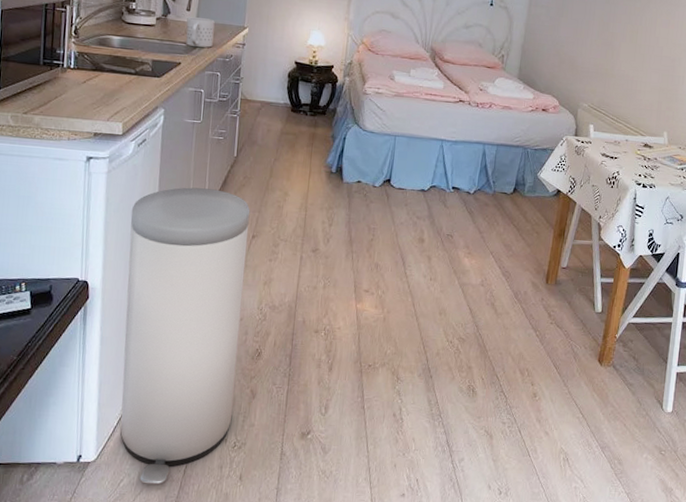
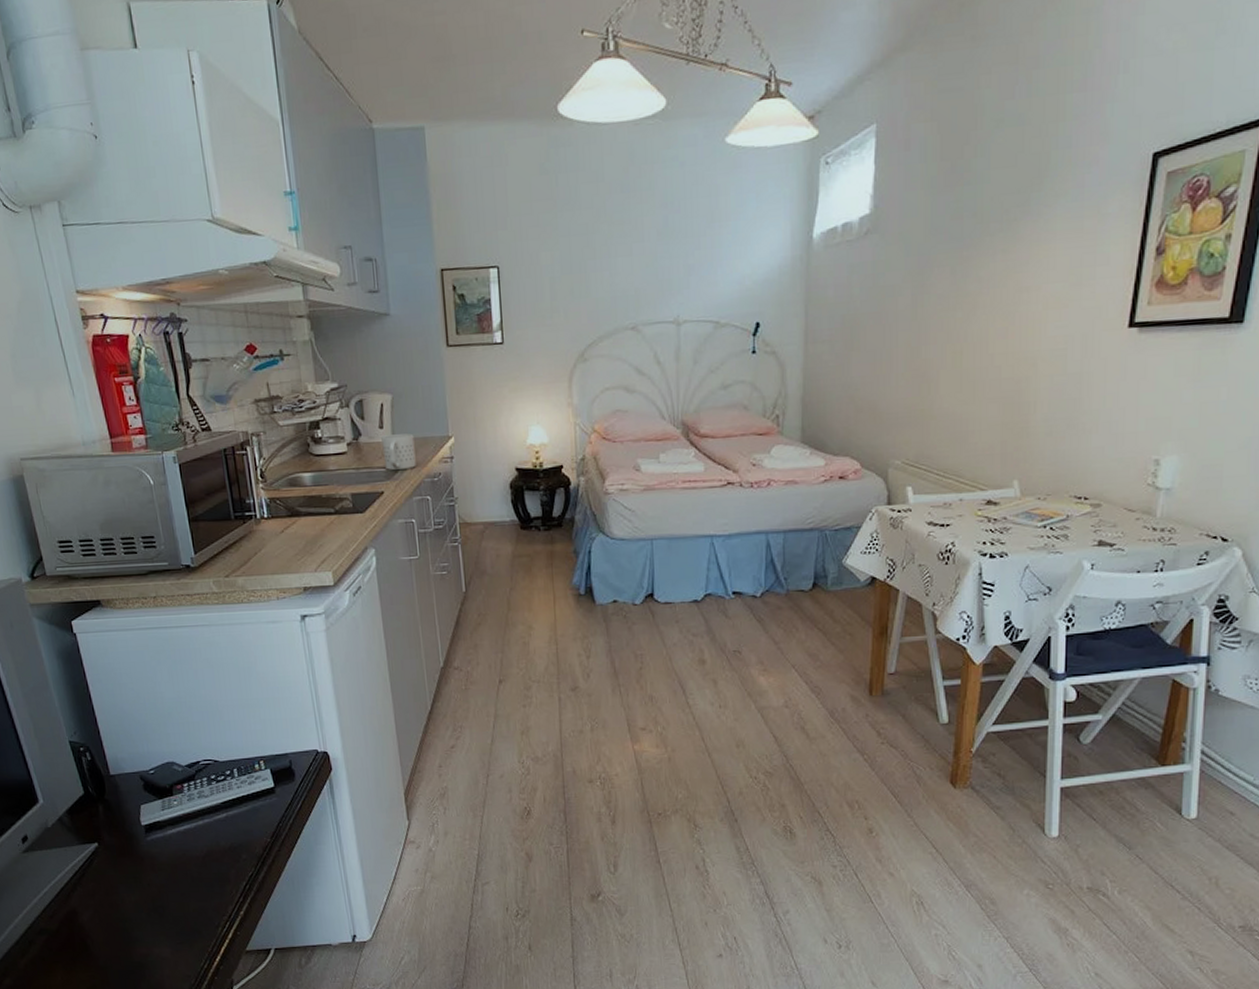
pedal bin: present [119,187,251,486] -> none [359,633,510,962]

